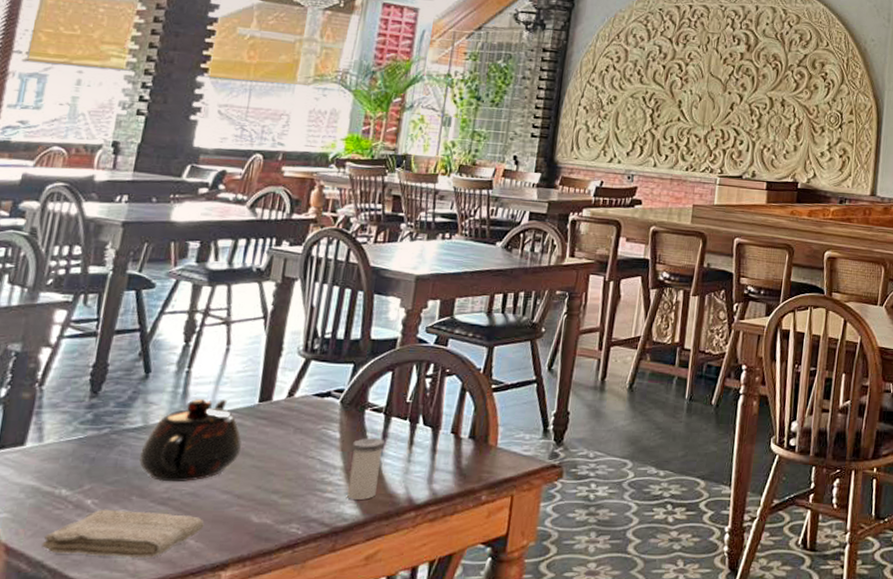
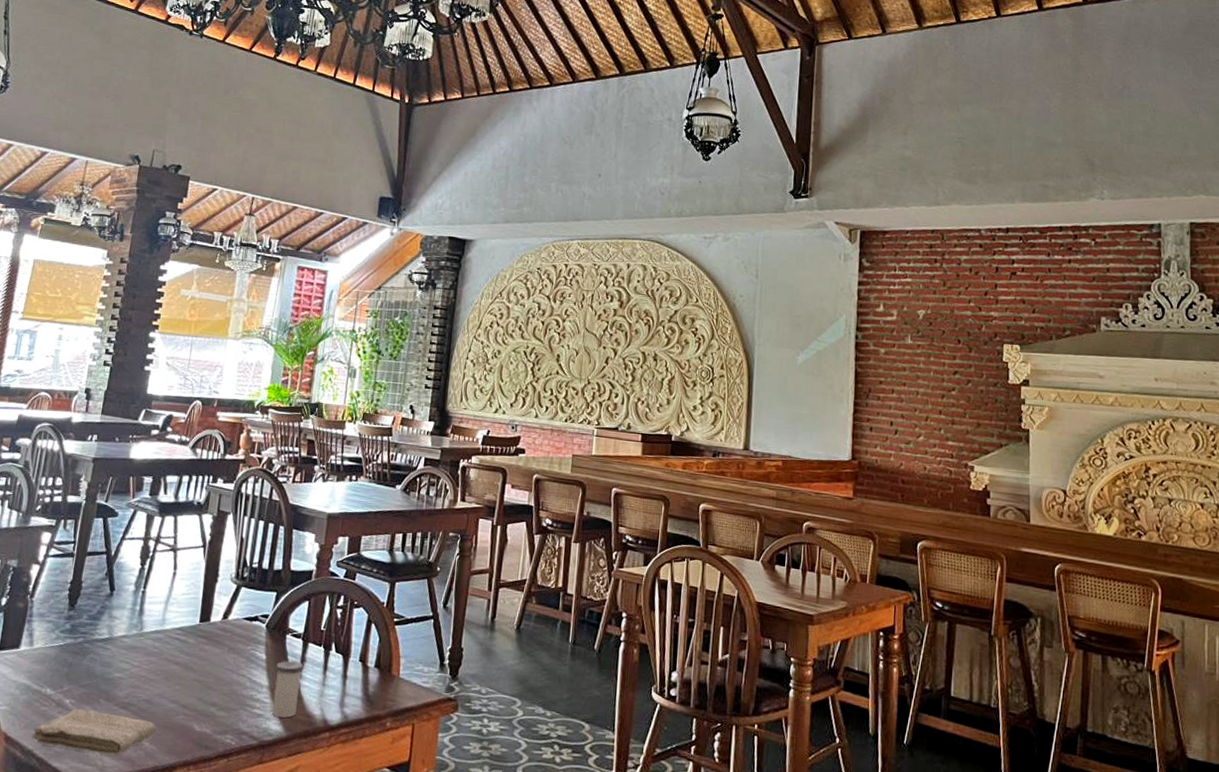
teapot: present [139,398,242,482] -> none [106,615,187,690]

